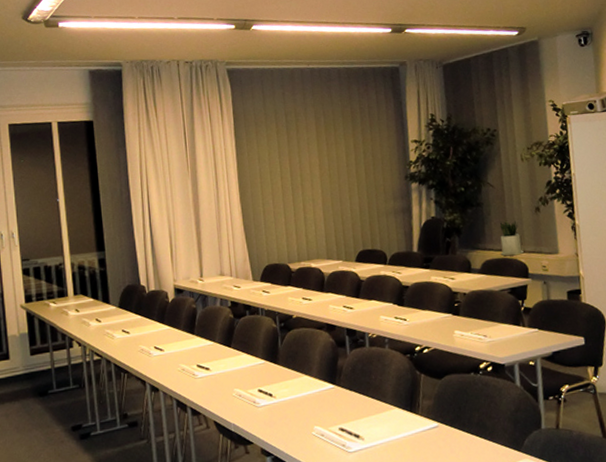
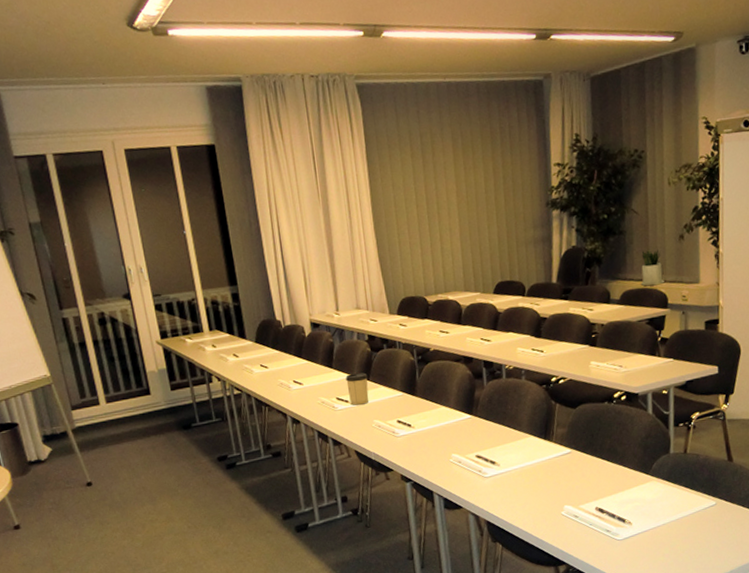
cup: none [207,339,230,373] -> present [346,372,369,406]

